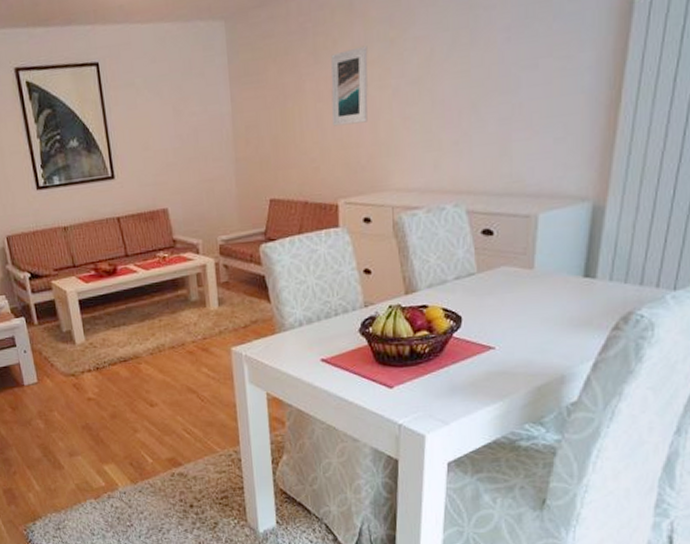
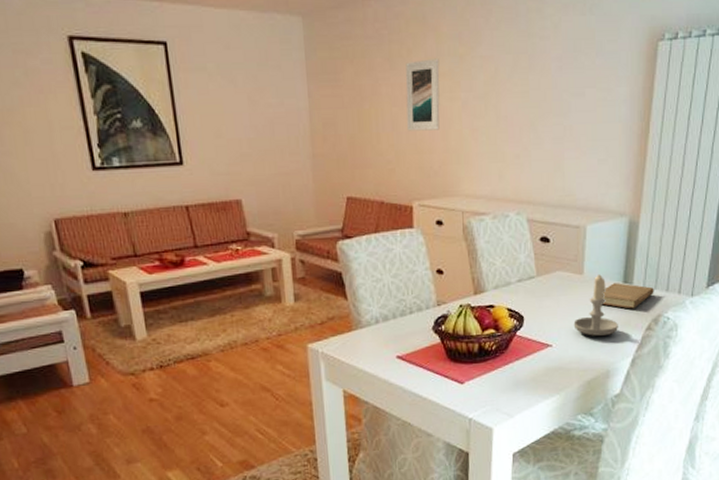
candle: none [521,268,576,338] -> present [573,274,618,337]
book: none [557,277,624,307] -> present [602,283,654,309]

